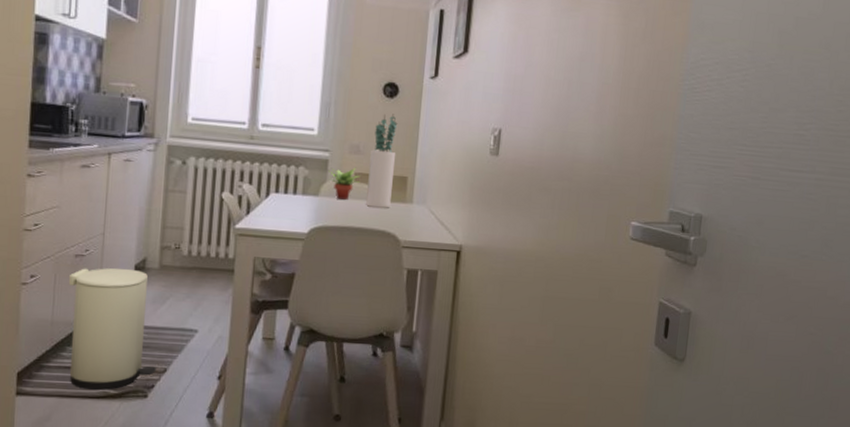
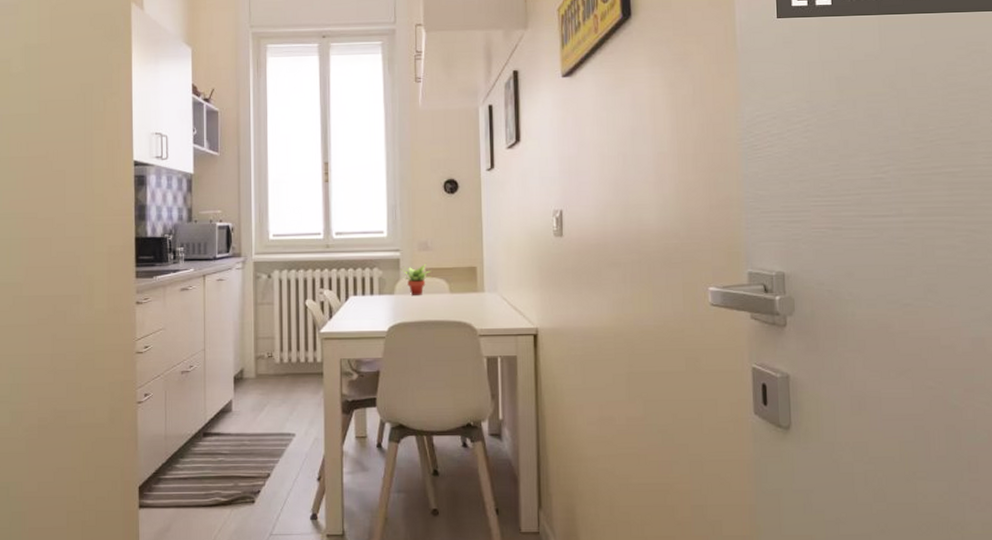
pedal bin: present [68,268,156,390] -> none [177,380,260,498]
vase: present [366,114,398,209] -> none [438,208,463,301]

